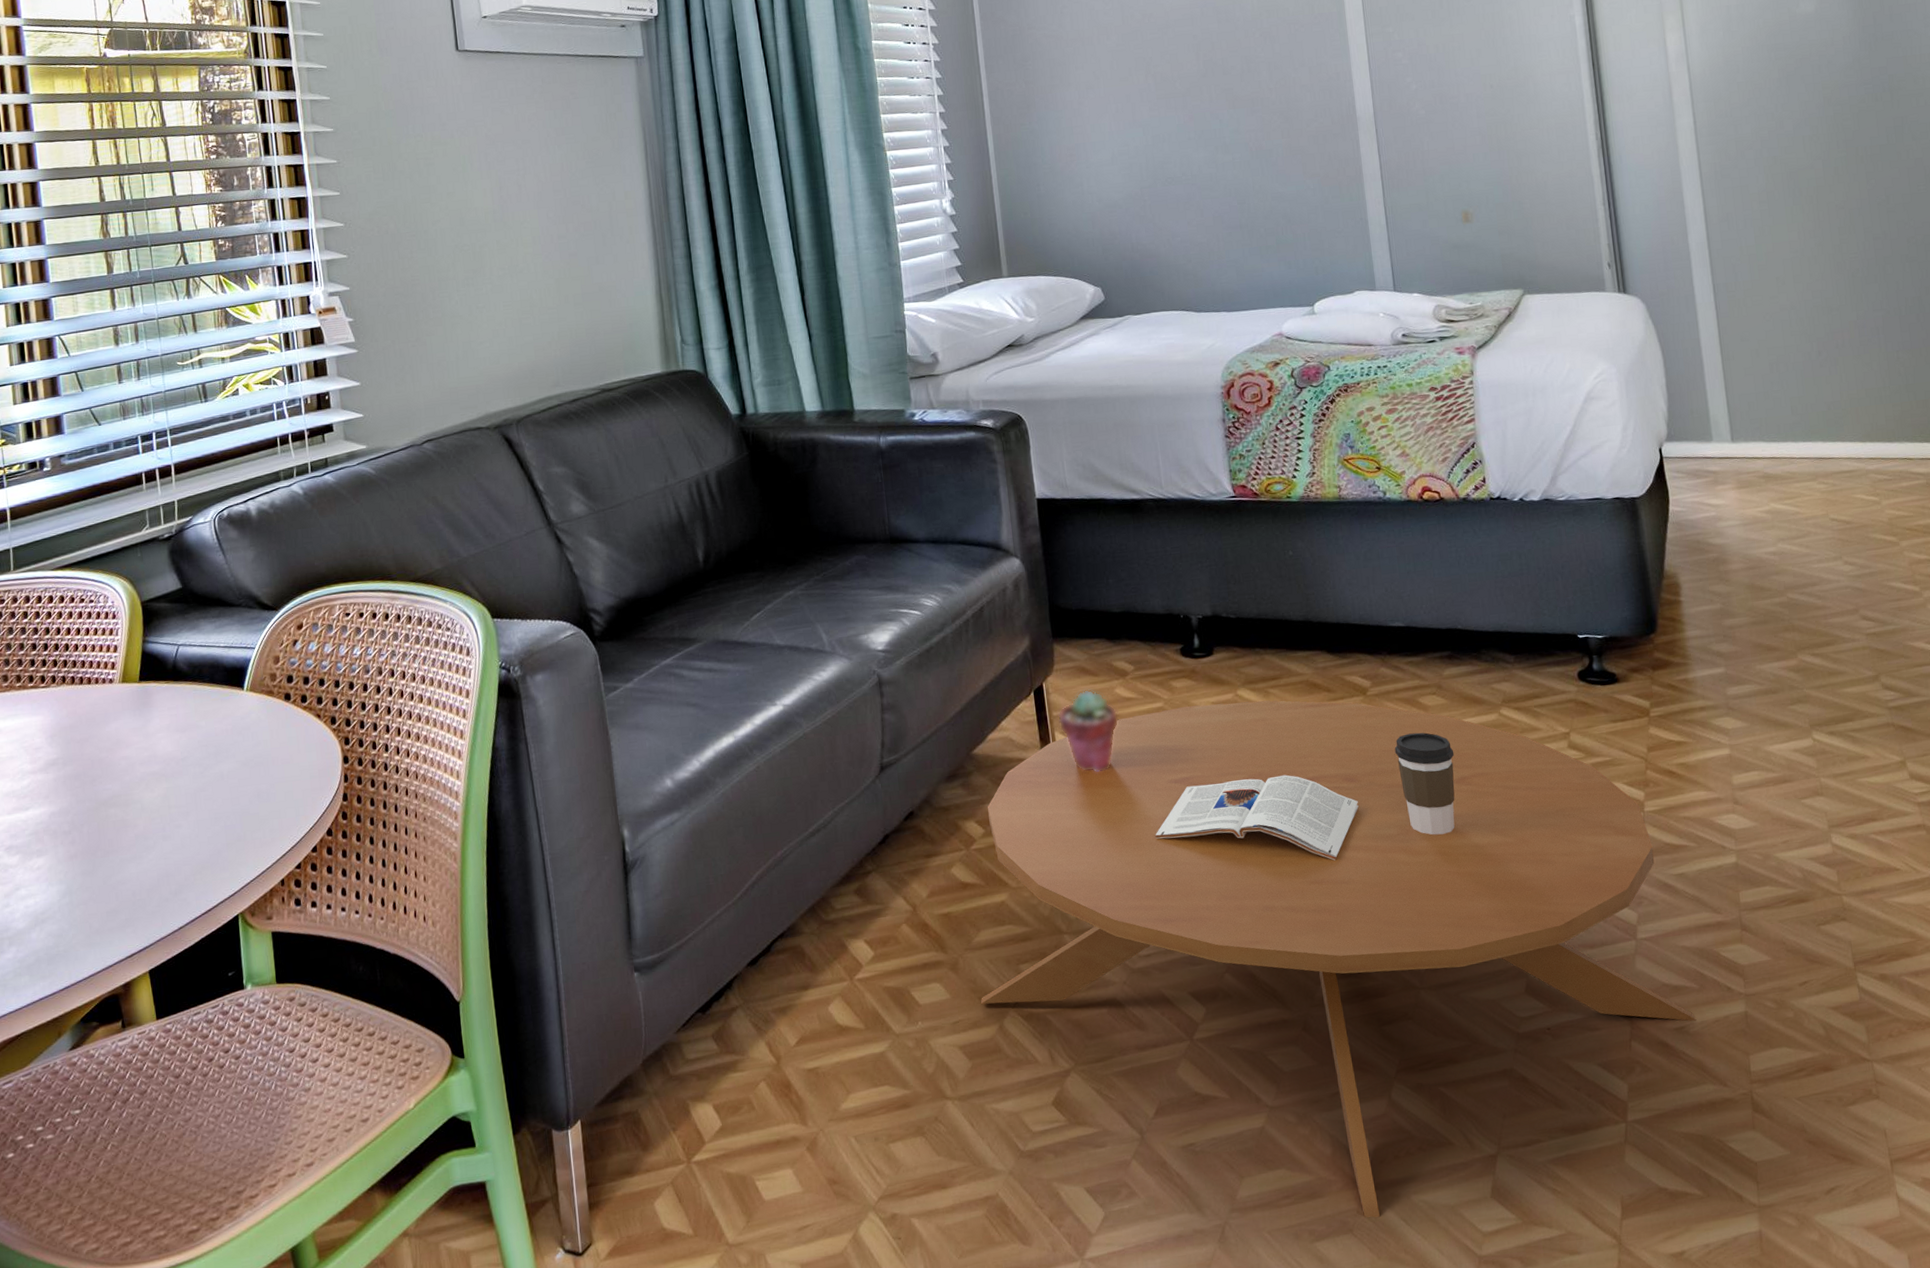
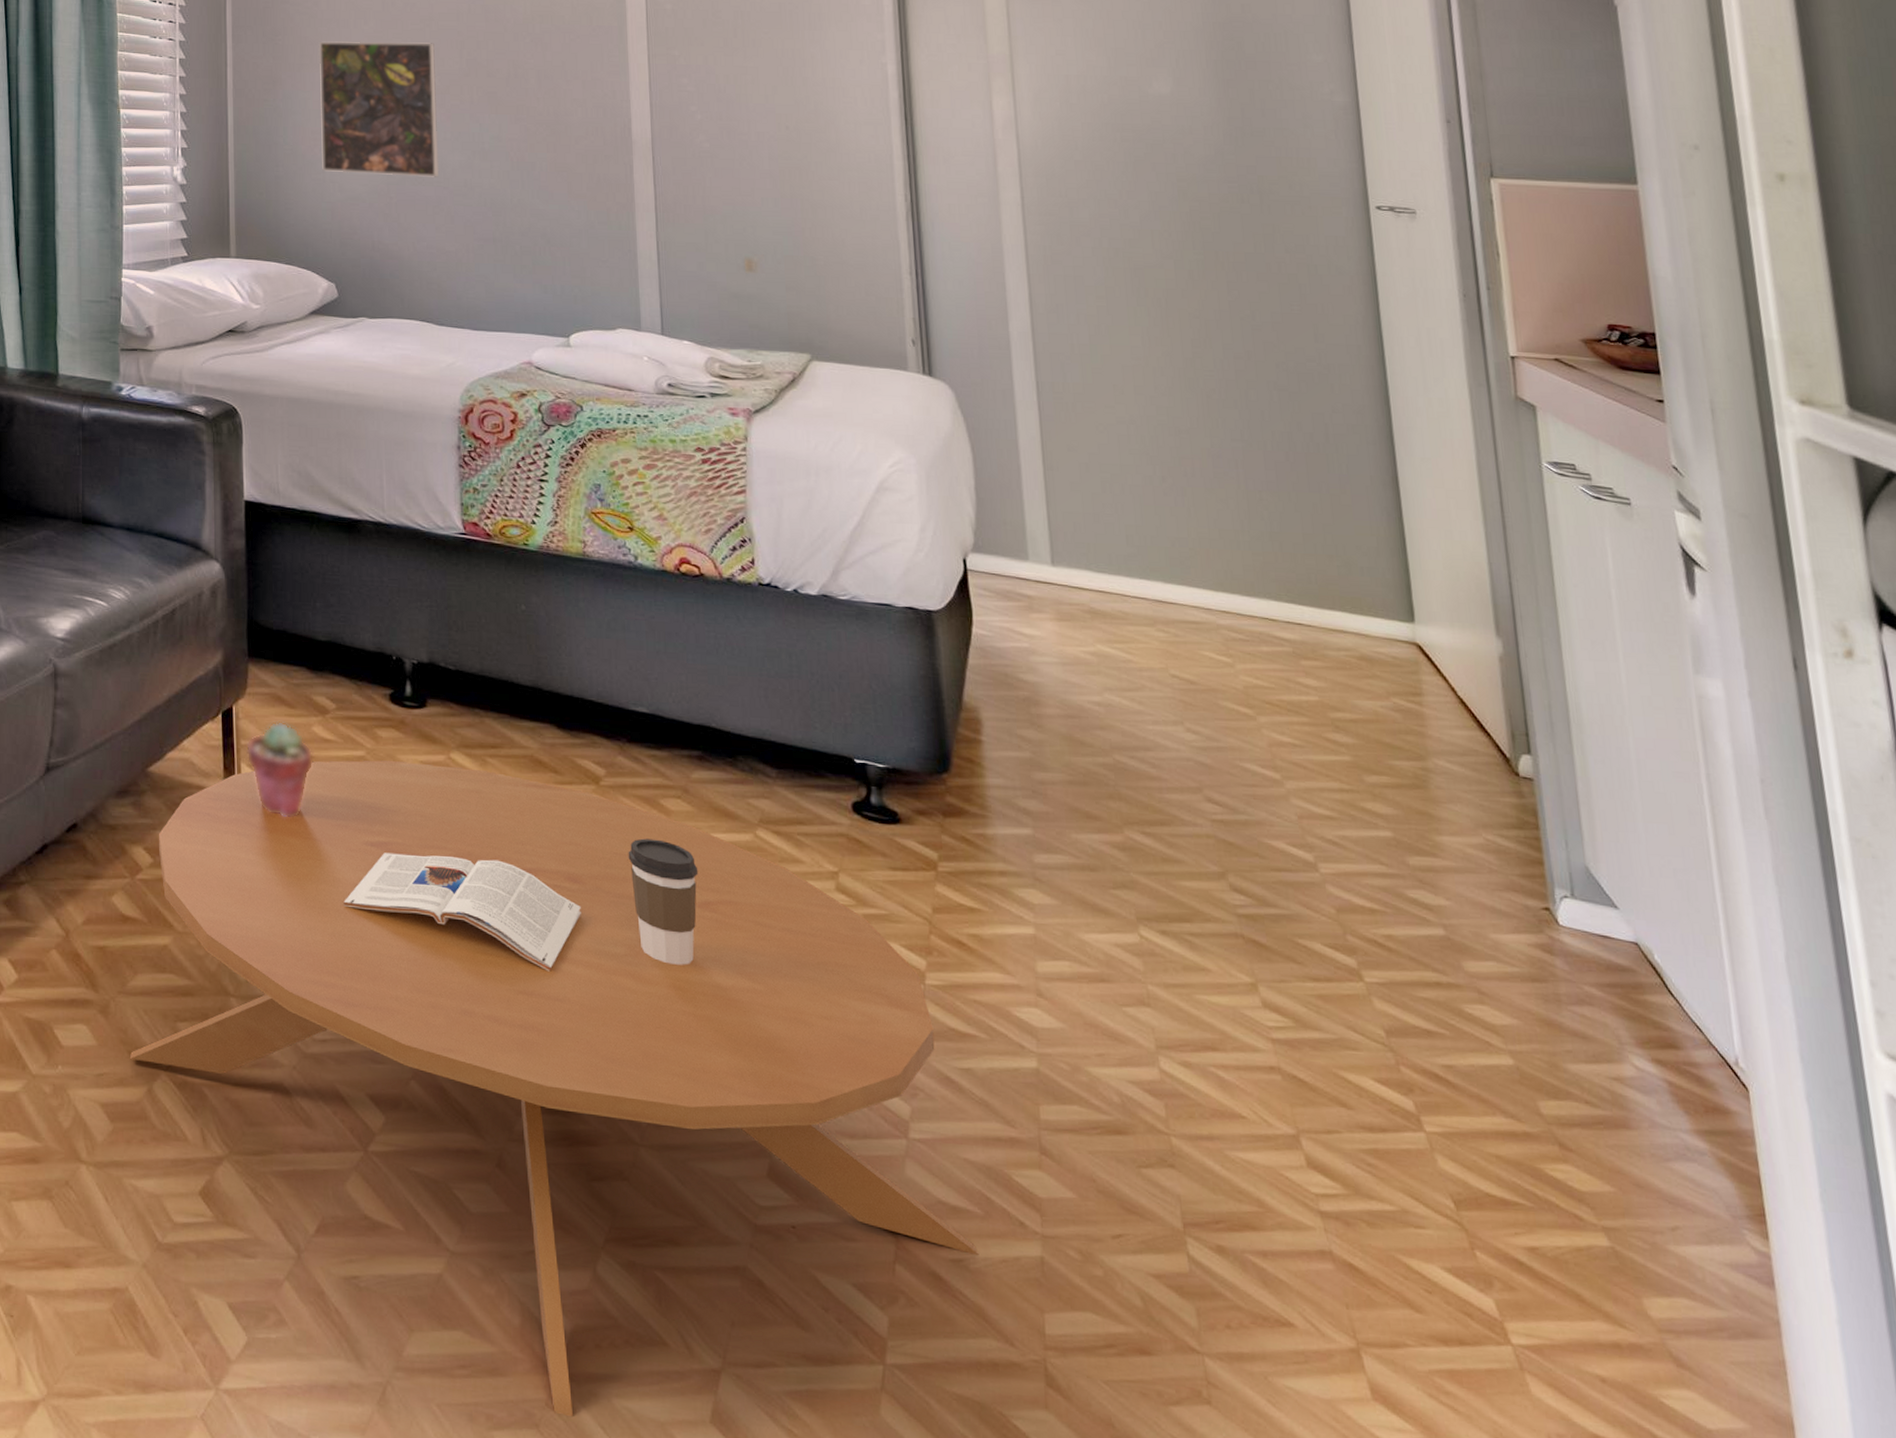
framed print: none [1066,49,1187,184] -> present [318,41,440,177]

